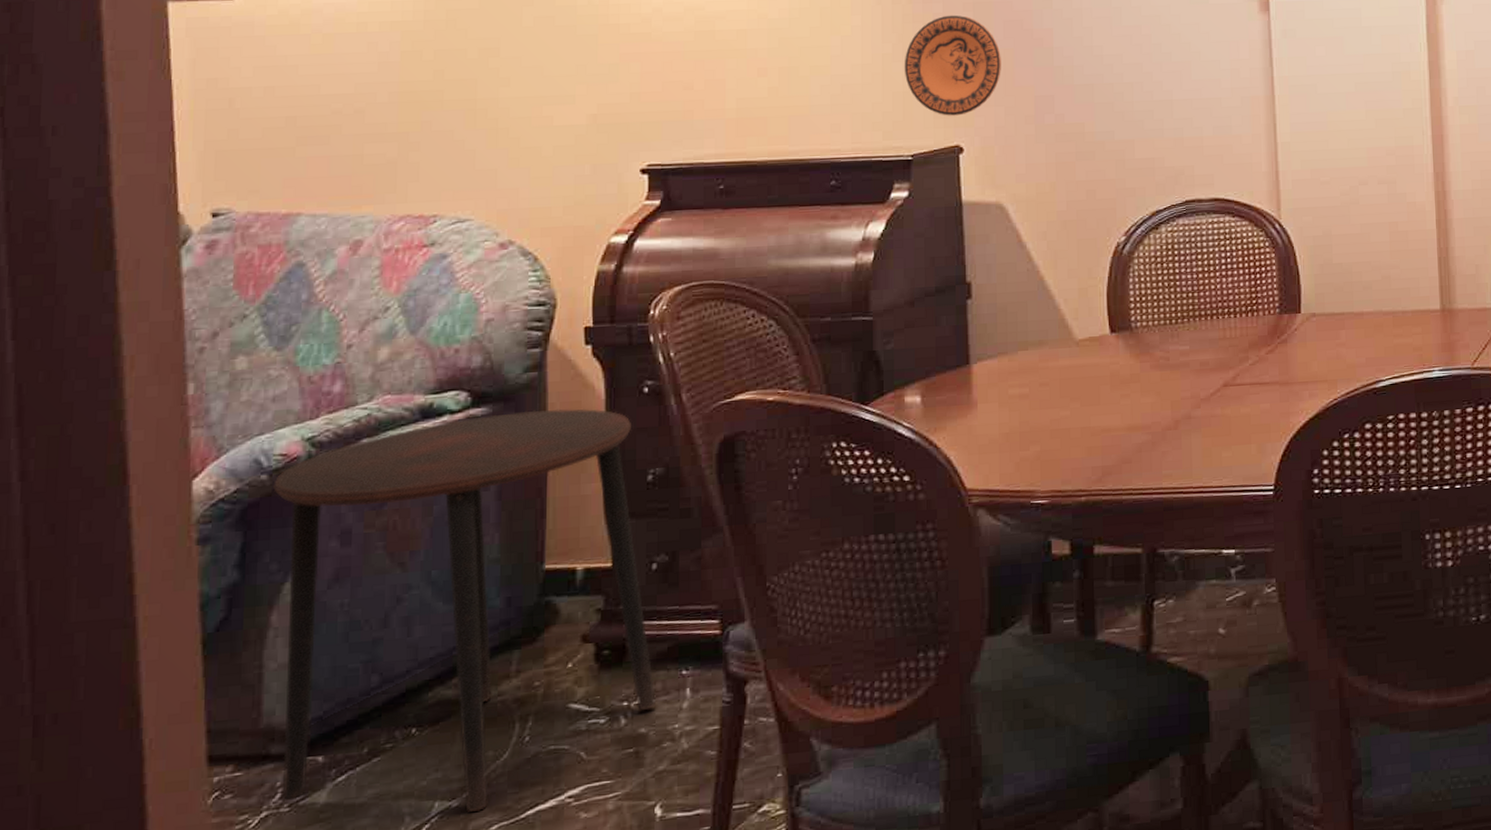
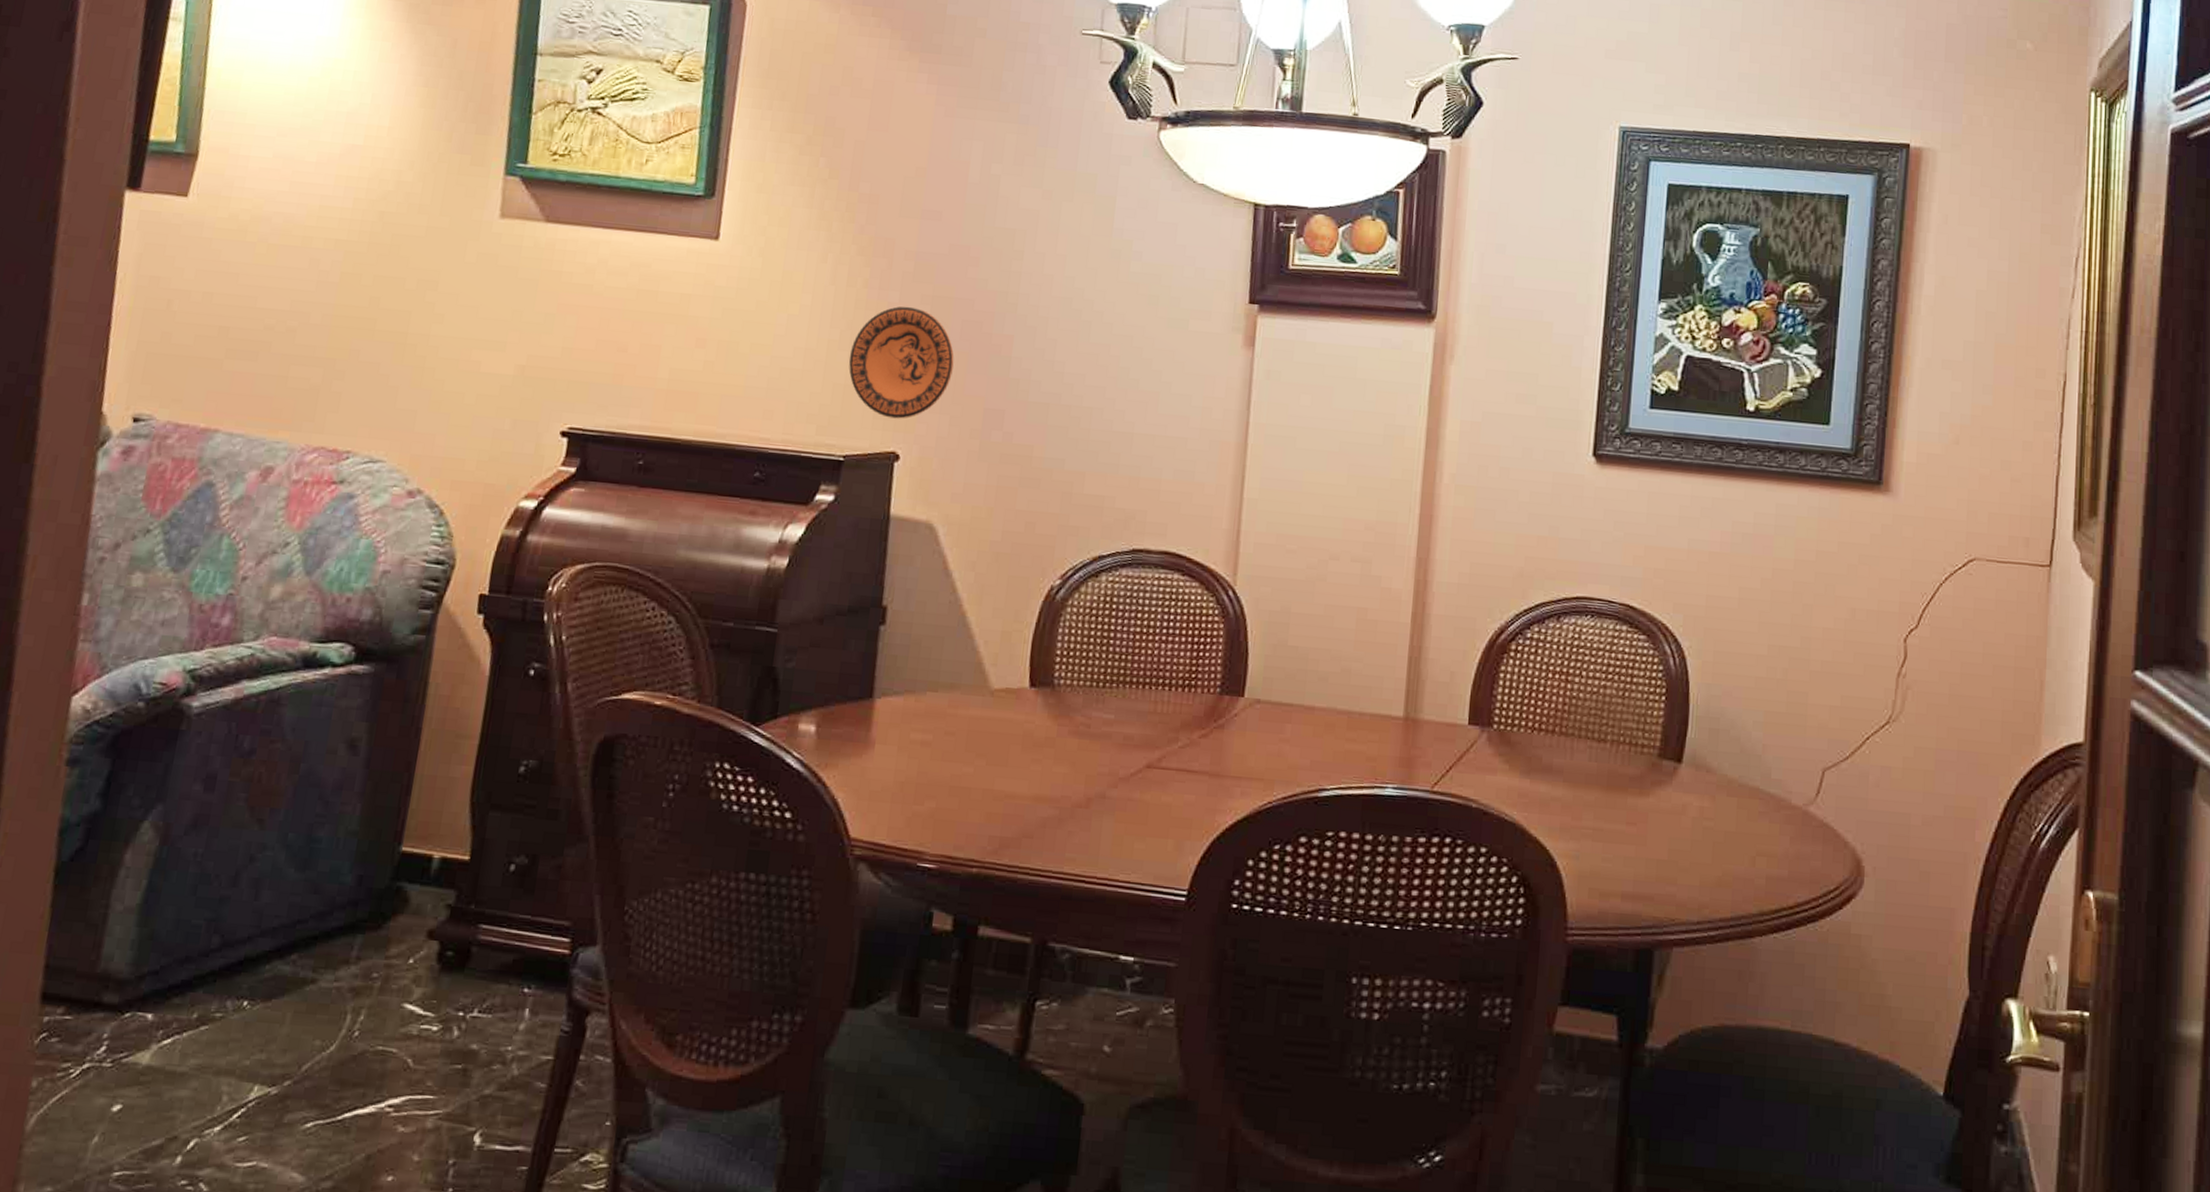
side table: present [273,408,657,812] -> none [107,674,512,1104]

